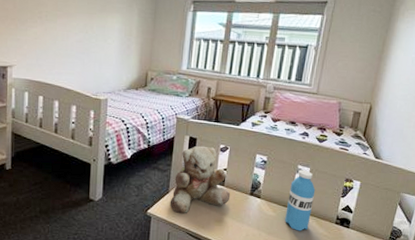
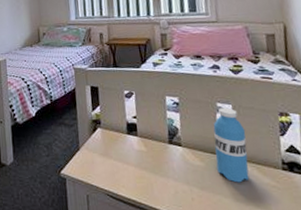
teddy bear: present [169,145,231,214] -> none [82,94,148,173]

